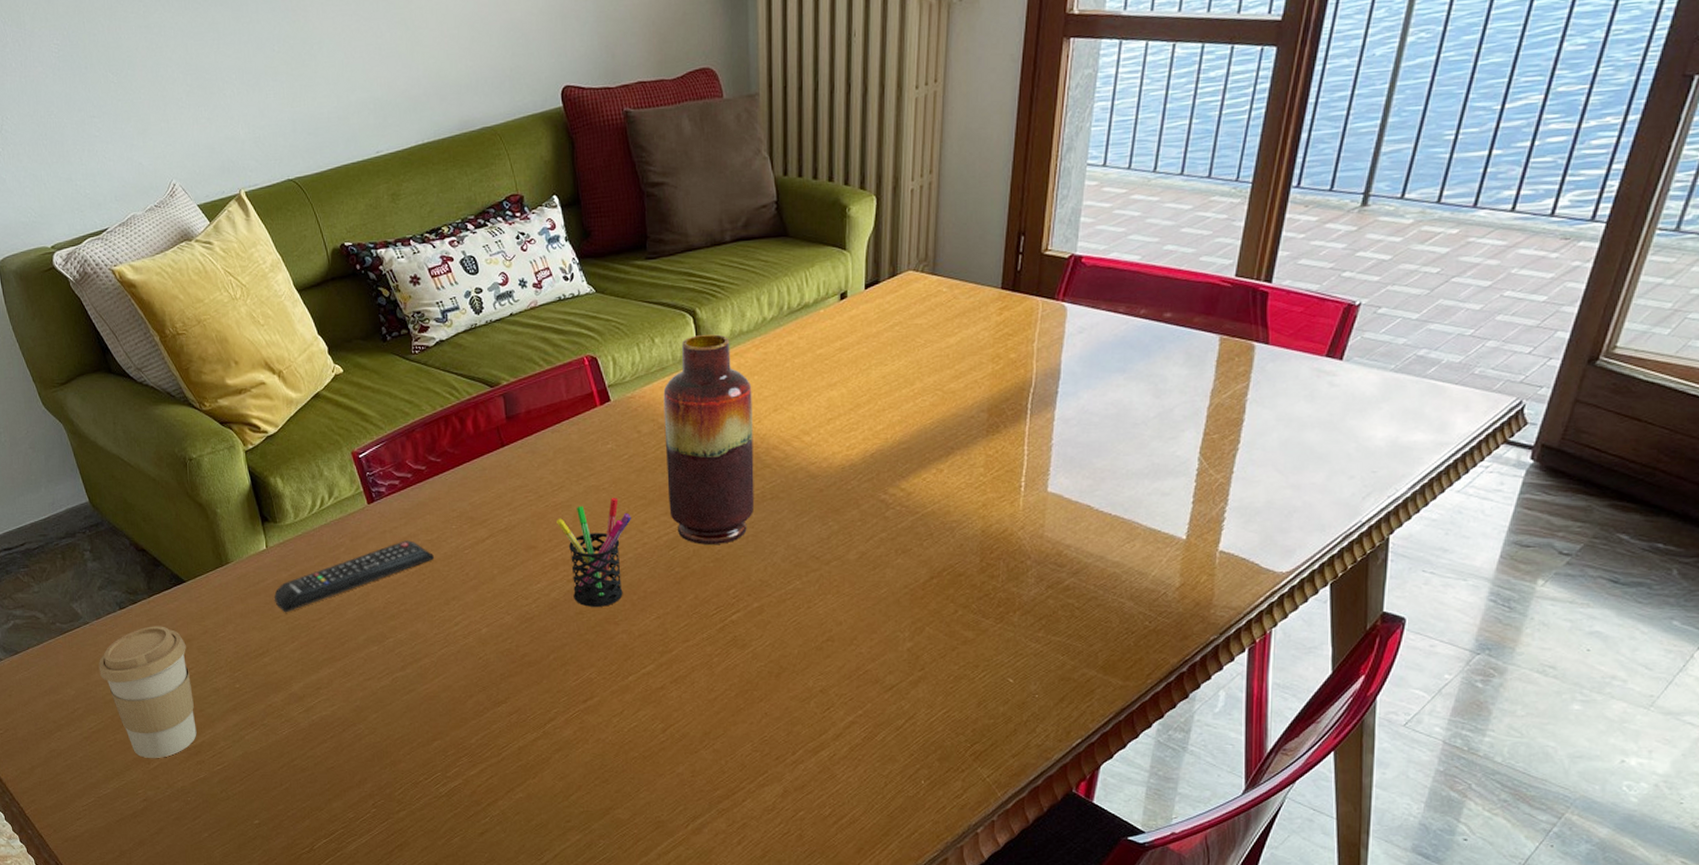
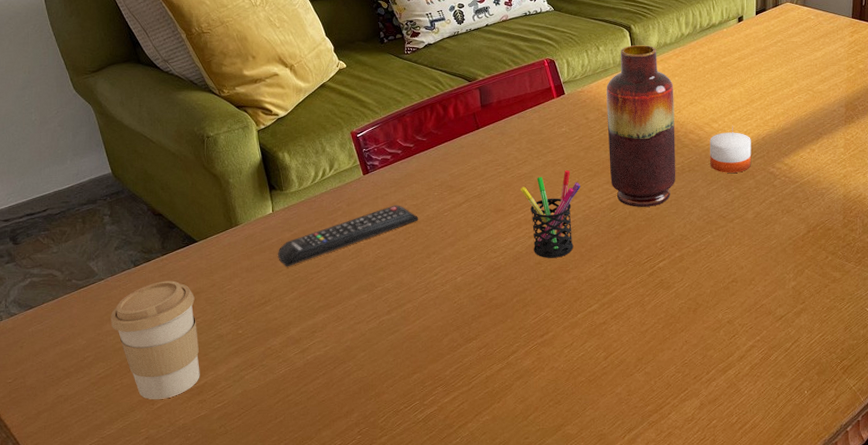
candle: none [799,439,856,501] -> present [710,126,752,173]

